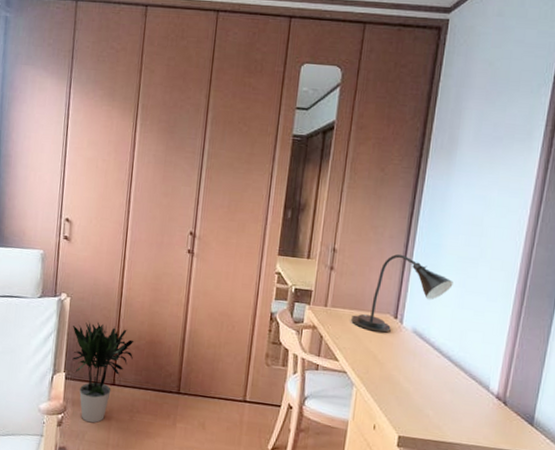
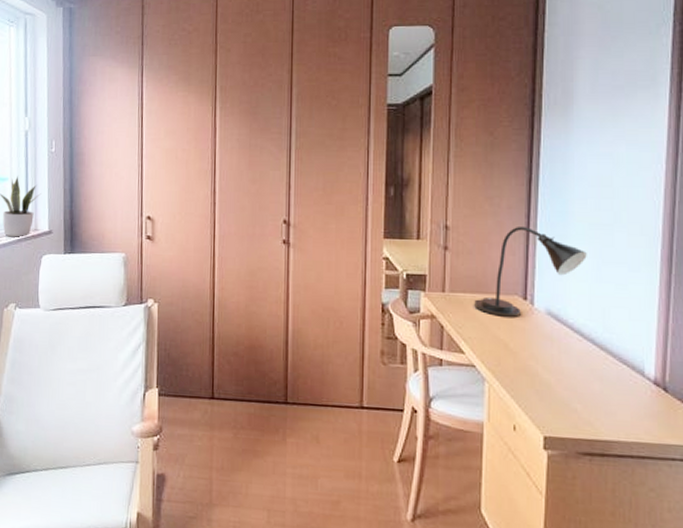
potted plant: present [72,322,135,423] -> none [162,328,232,444]

